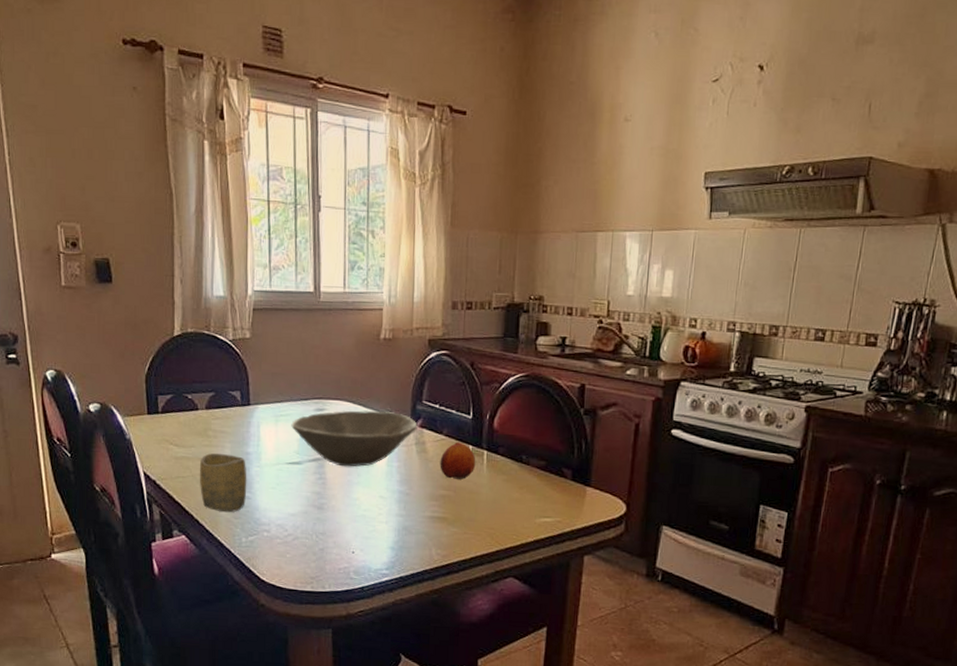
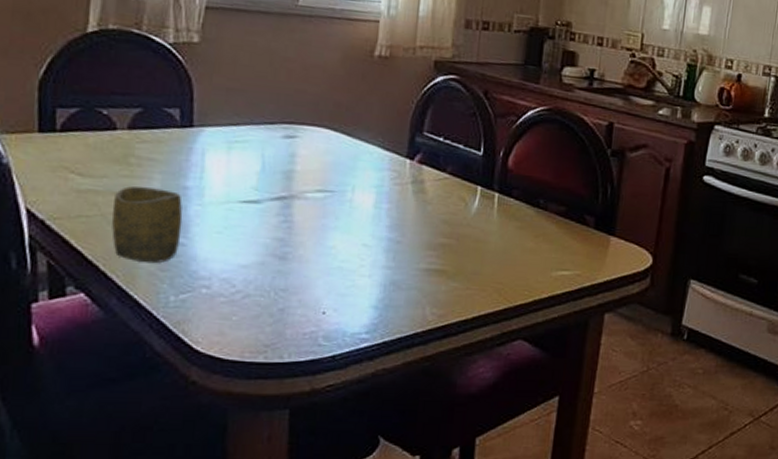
bowl: present [291,410,418,467] -> none [249,139,416,209]
fruit: present [440,442,476,480] -> none [440,182,485,226]

